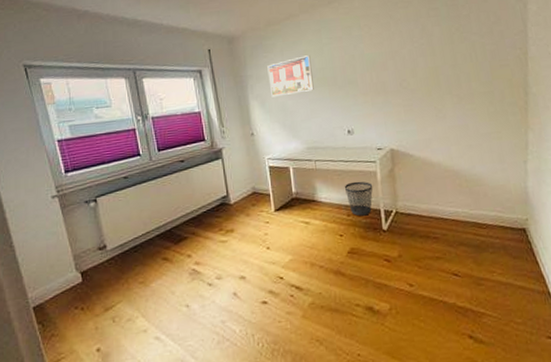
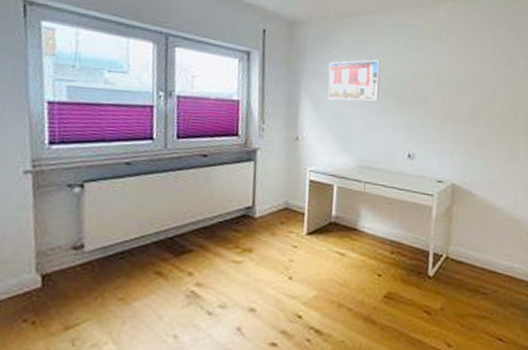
wastebasket: present [344,181,373,216] -> none [392,214,426,256]

